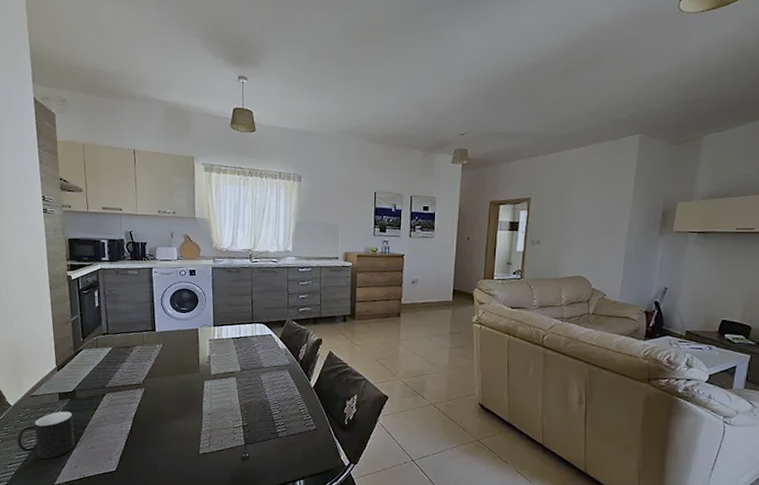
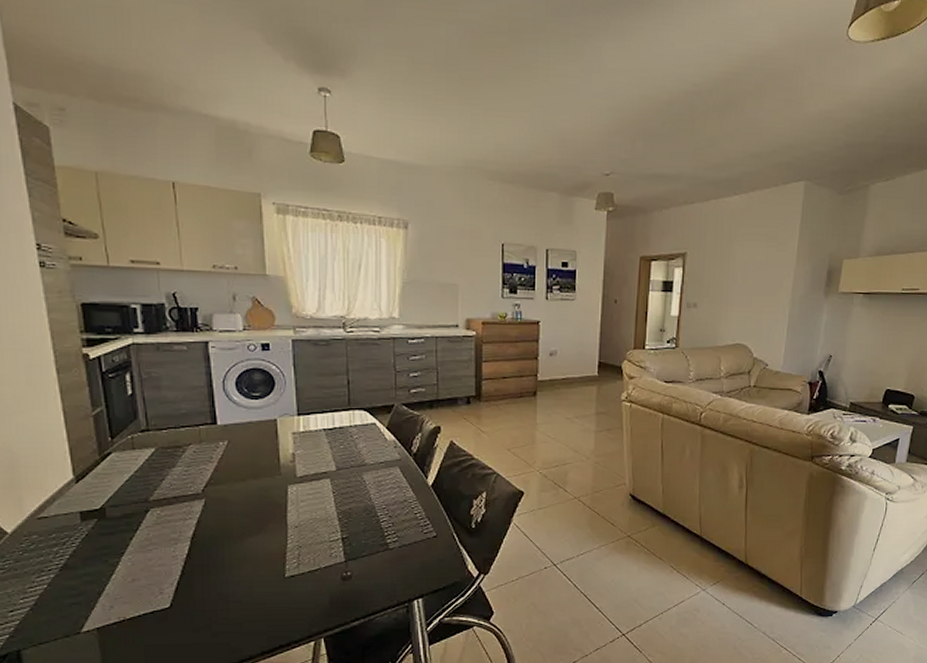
cup: present [18,411,75,459] -> none [21,535,108,600]

